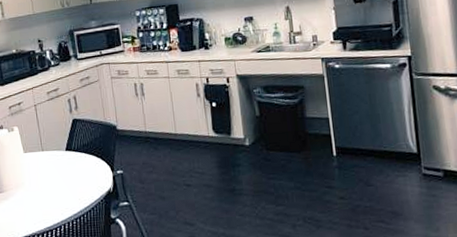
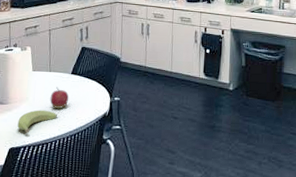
banana: none [17,194,58,222] -> present [17,110,57,133]
apple: none [47,166,68,191] -> present [50,87,69,109]

